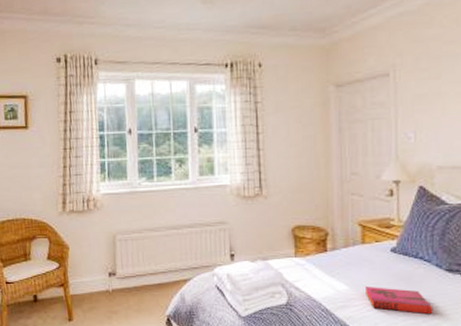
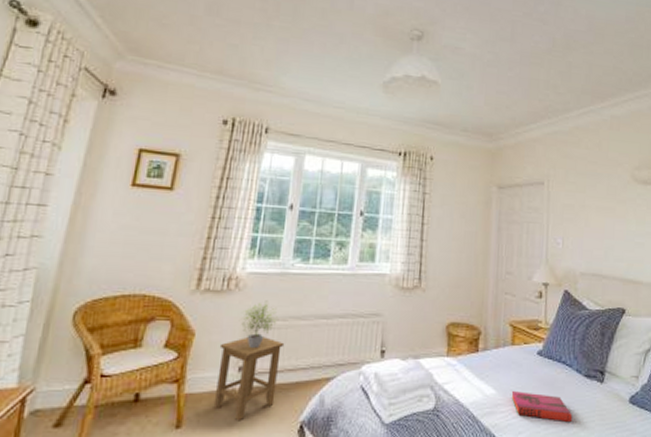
stool: none [90,247,144,316] -> present [213,337,285,422]
potted plant: none [104,216,134,258] -> present [241,300,278,349]

